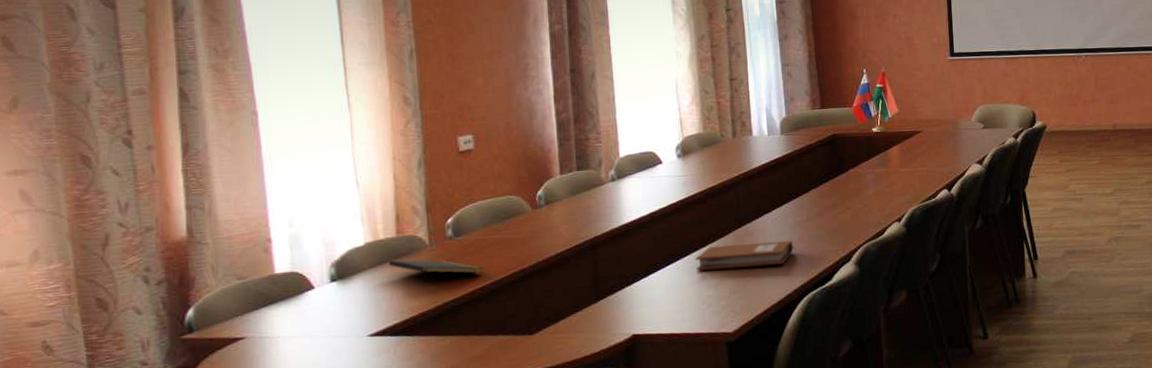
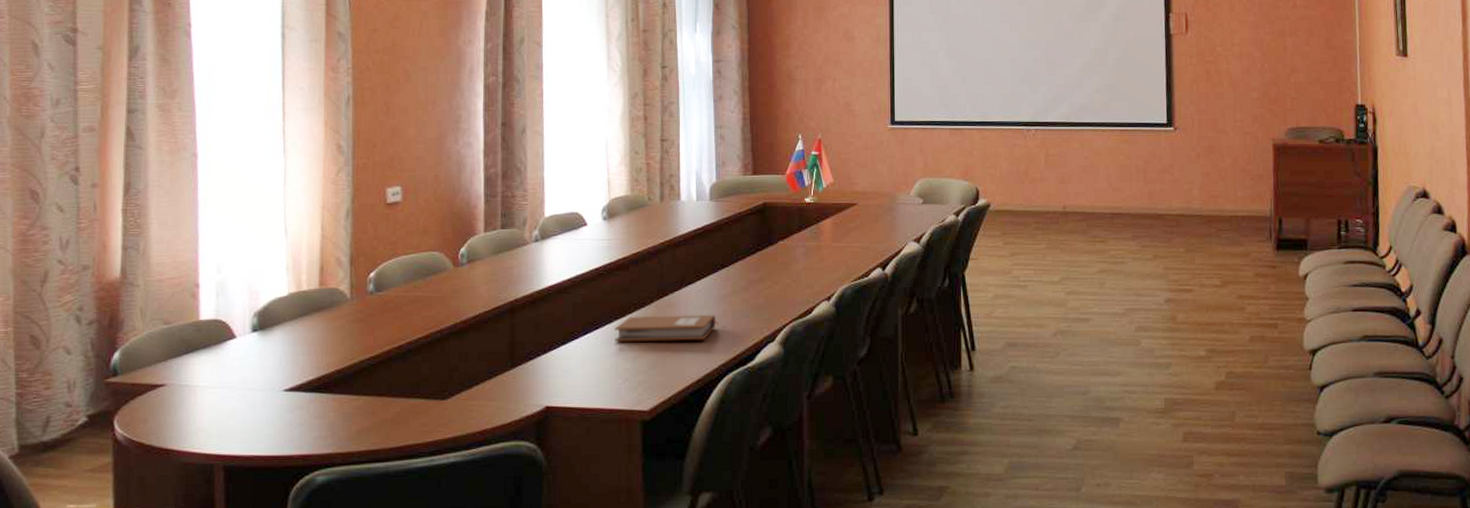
notepad: present [388,260,484,284] -> none [309,313,401,339]

